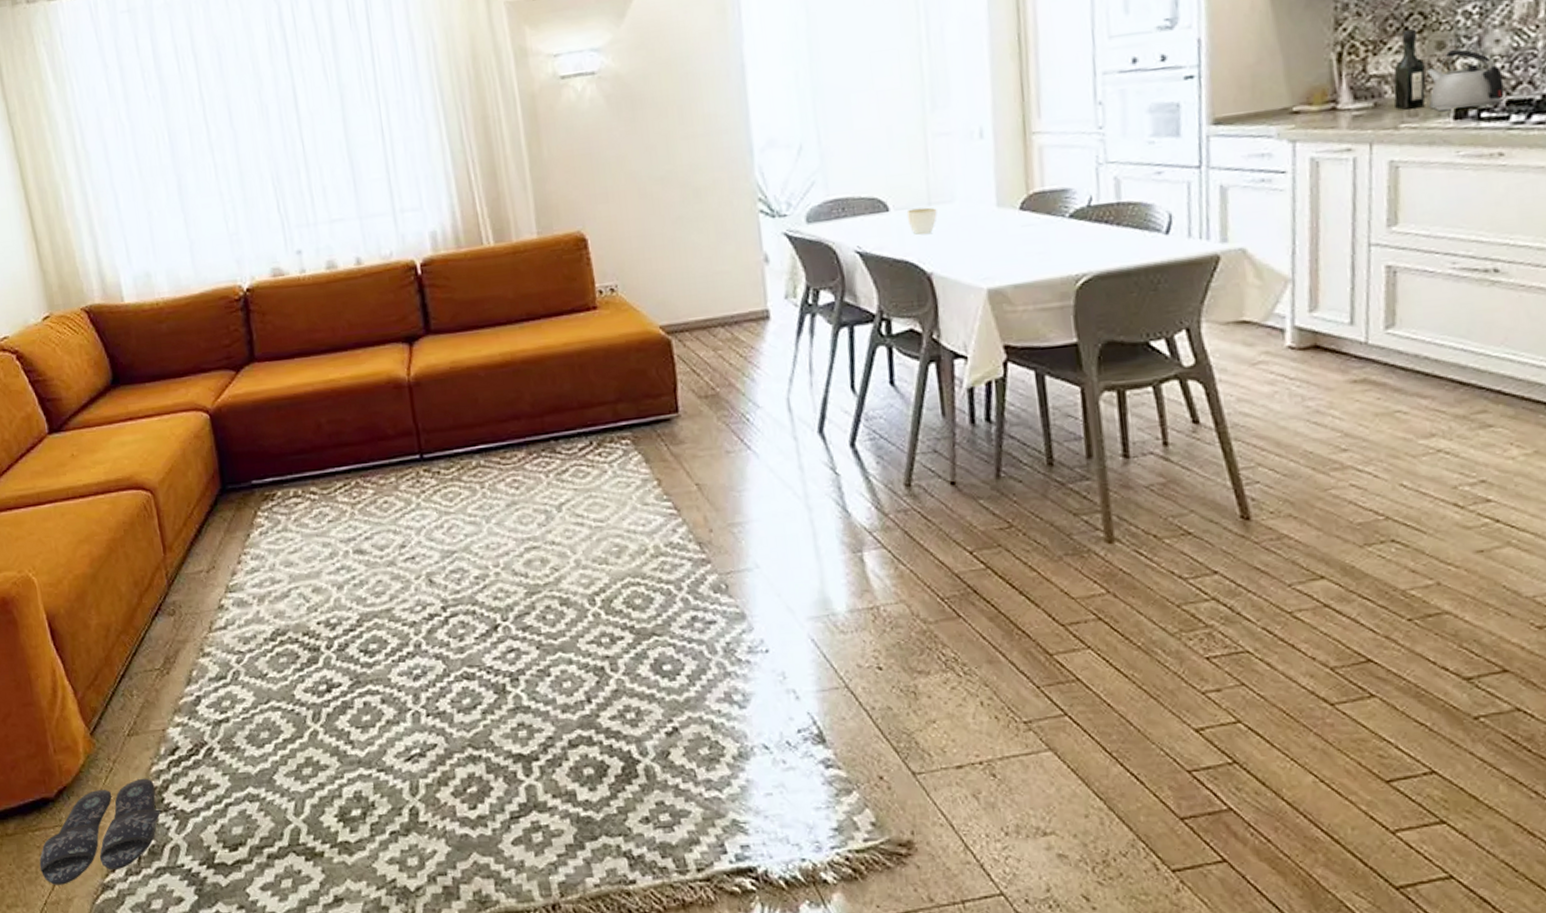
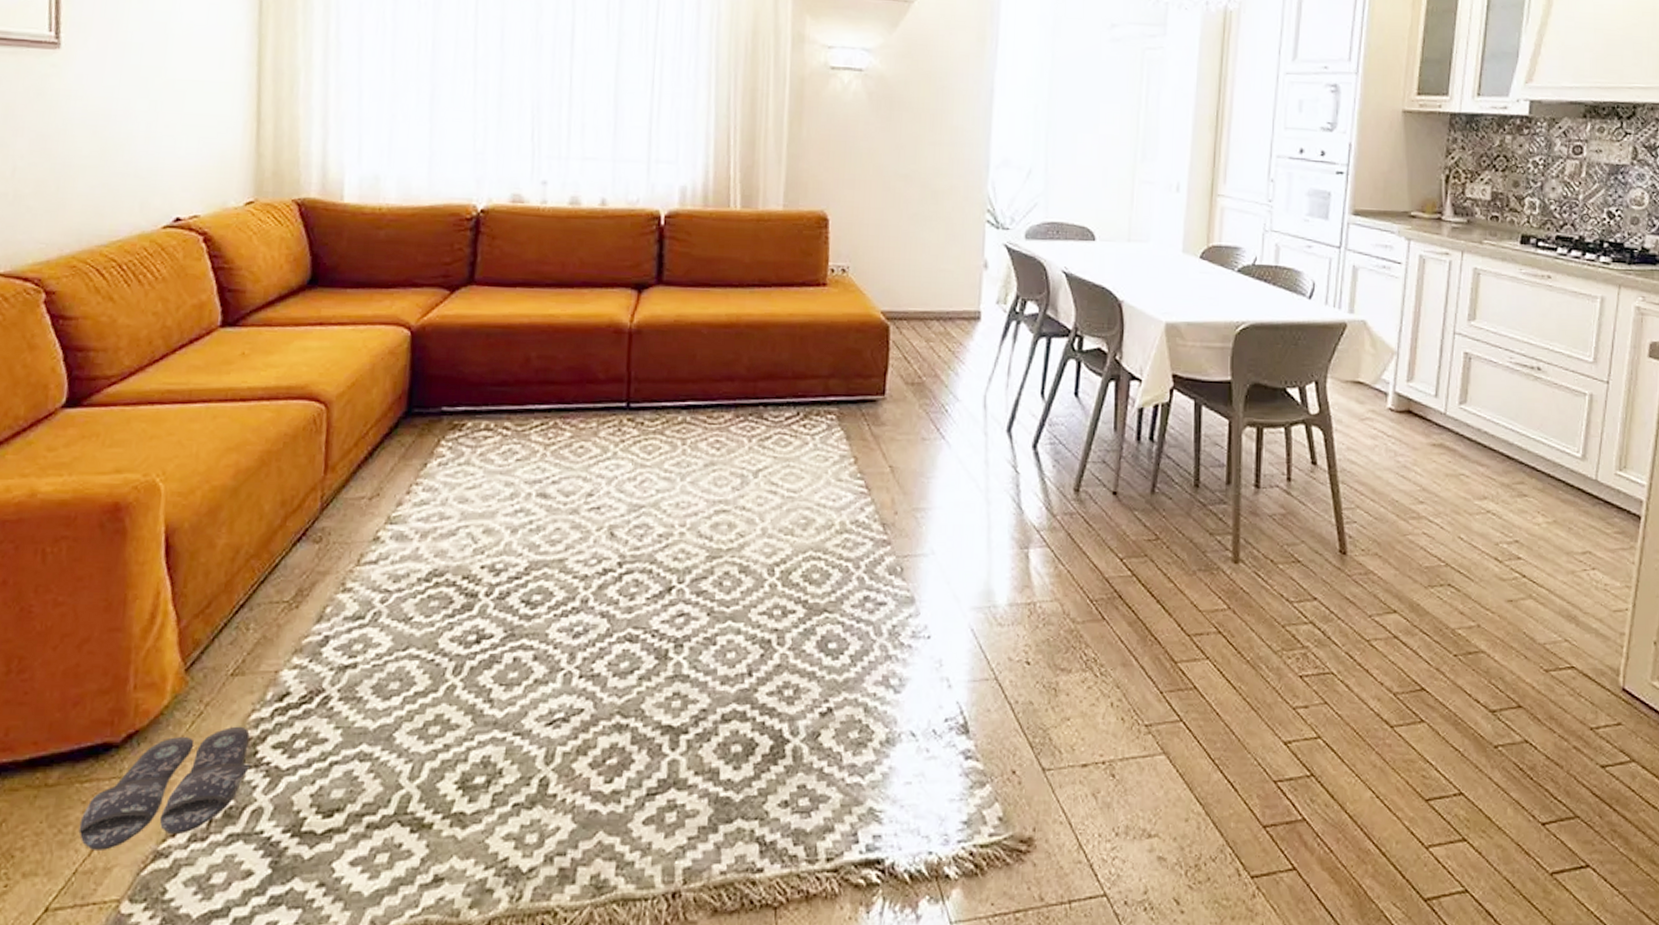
cup: present [906,207,938,236] -> none [1109,242,1134,267]
bottle: present [1393,29,1426,110] -> none [1482,167,1504,230]
kettle: present [1425,49,1505,112] -> none [1504,189,1555,238]

